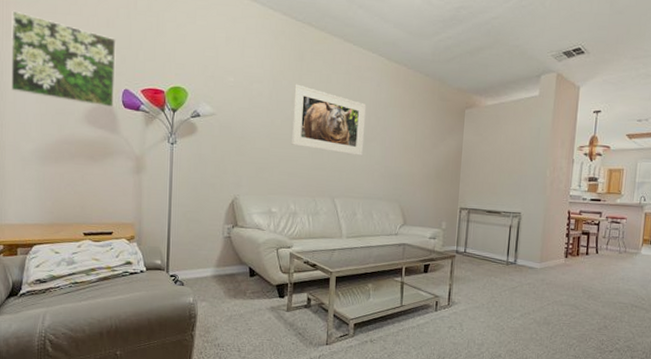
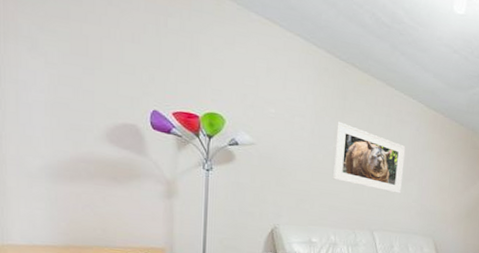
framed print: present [10,10,116,109] -> none [10,8,143,129]

